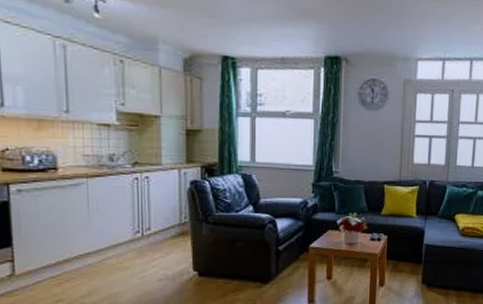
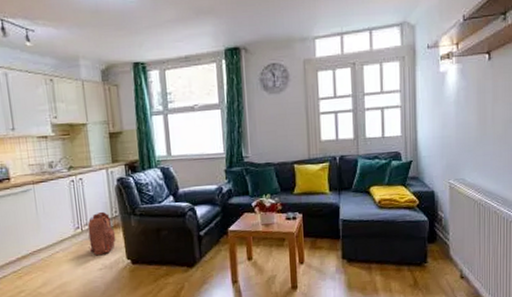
backpack: none [149,216,183,265] -> present [87,211,116,256]

